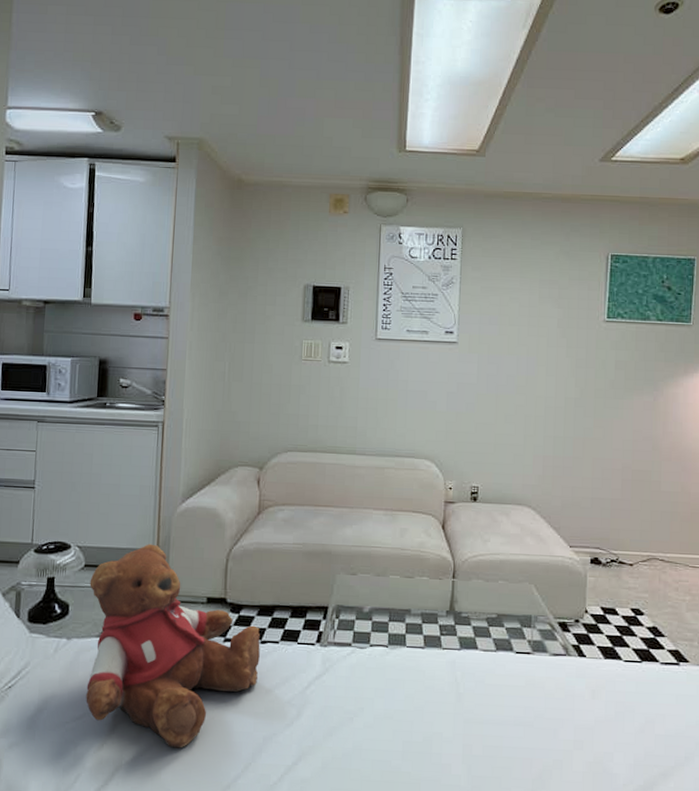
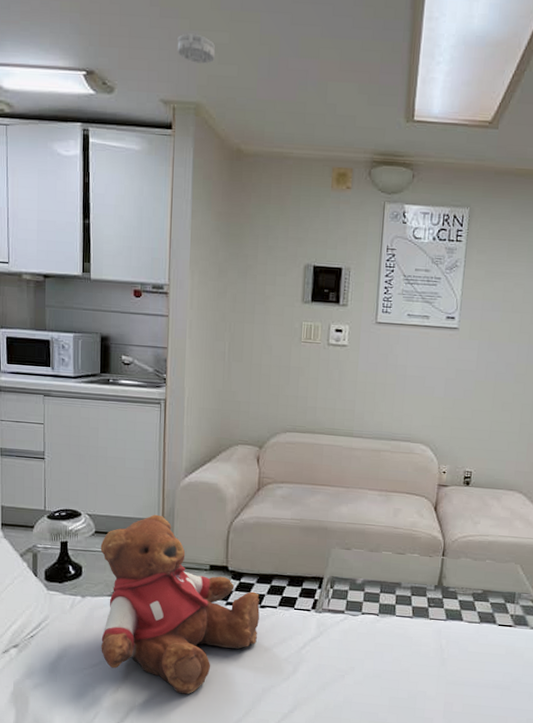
smoke detector: none [182,78,218,104] -> present [177,33,215,64]

